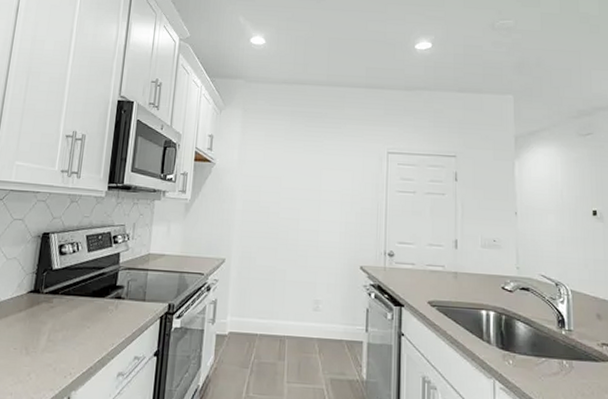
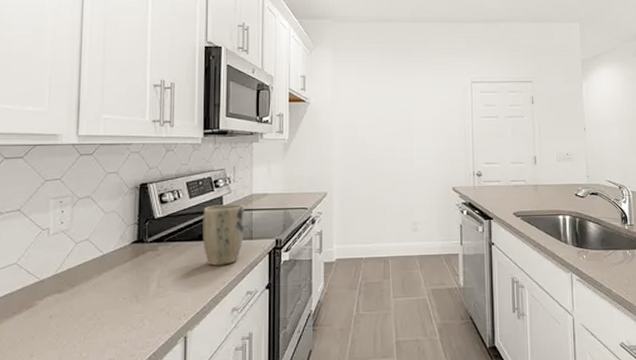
plant pot: none [96,261,141,326] -> present [202,203,245,266]

